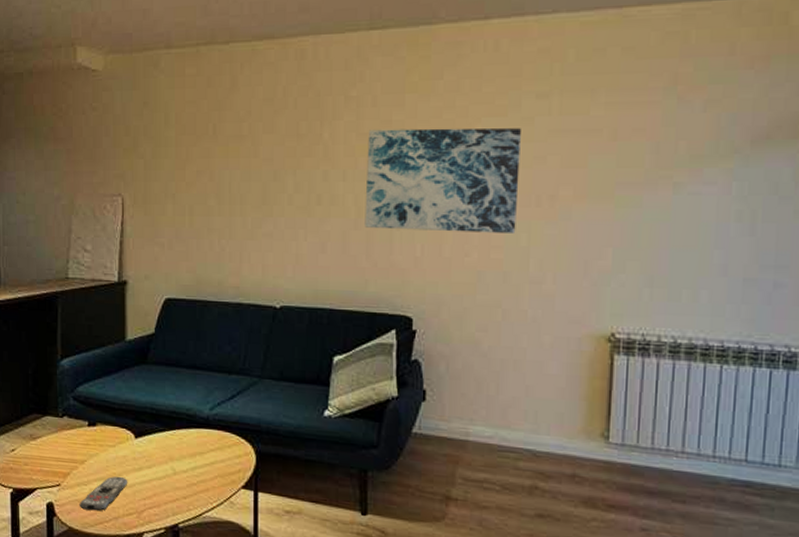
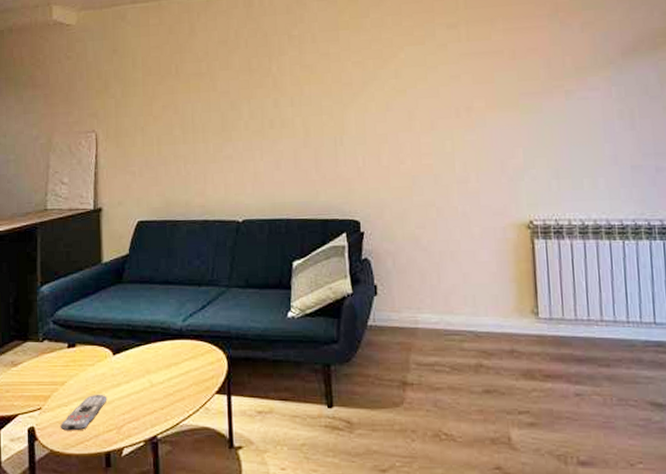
wall art: present [365,128,521,235] -> none [310,54,441,145]

